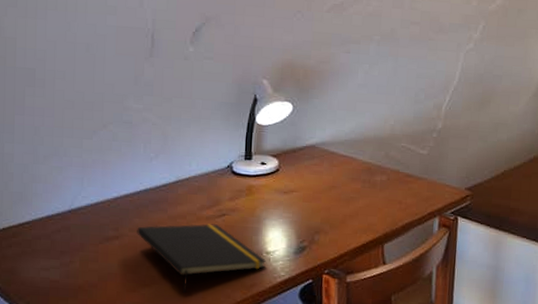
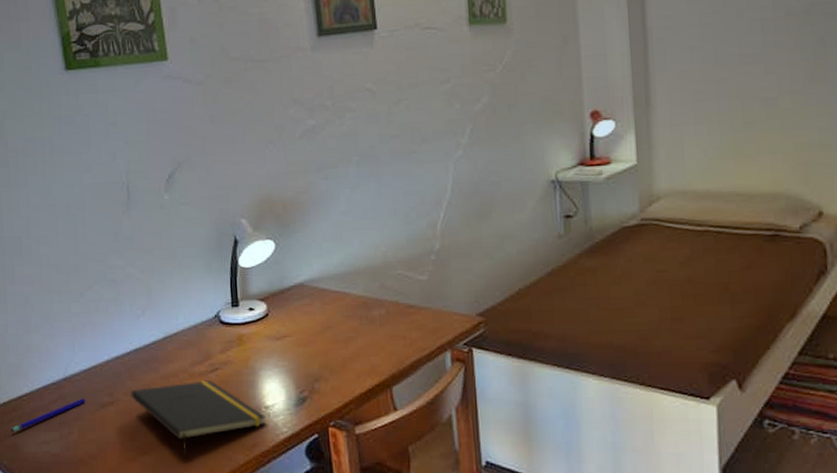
pen: none [8,230,90,258] -> present [10,398,85,433]

